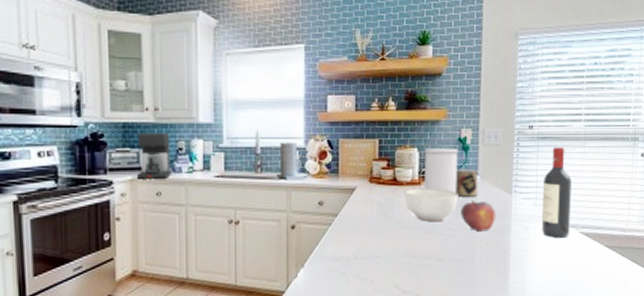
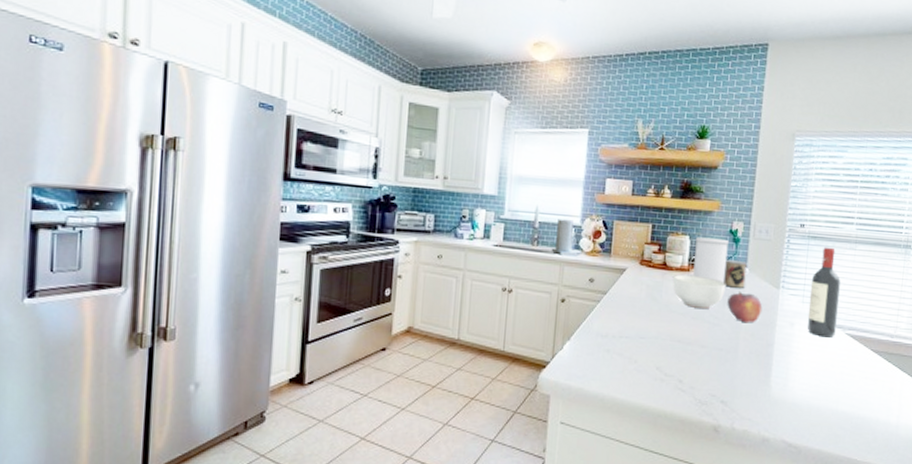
coffee maker: present [138,133,171,179] -> none [422,199,456,243]

